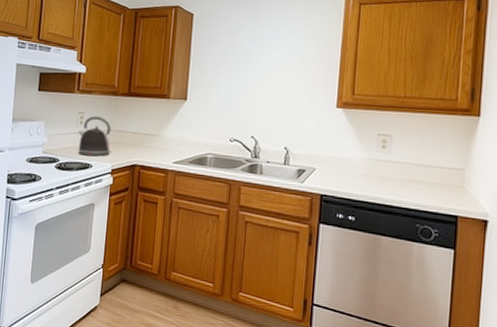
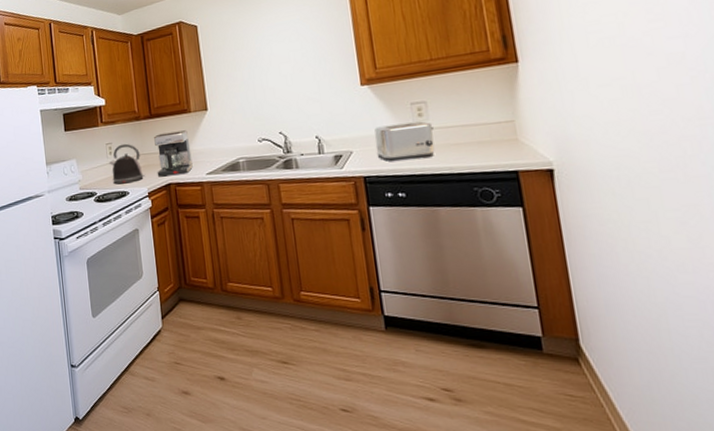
coffee maker: none [124,113,163,159] -> present [153,130,193,177]
toaster: none [337,150,393,188] -> present [374,121,435,162]

